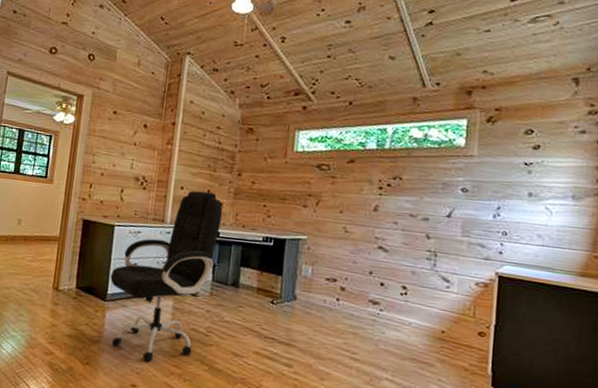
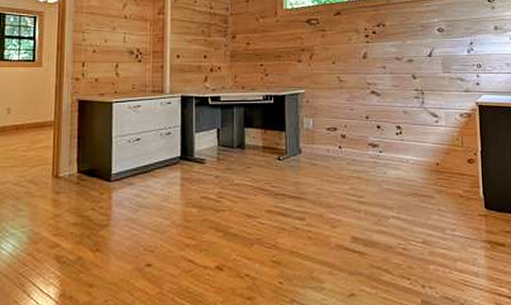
office chair: present [110,190,223,363] -> none [113,57,222,238]

